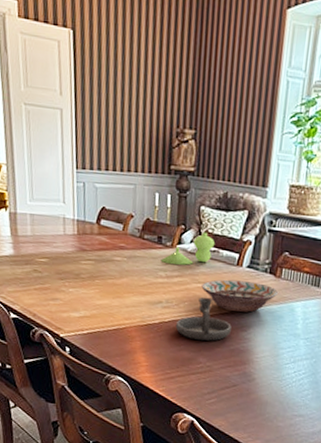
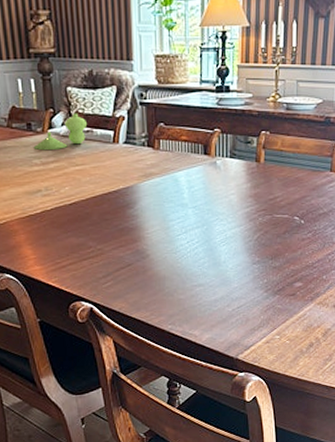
candlestick: present [175,297,232,341] -> none [59,179,117,225]
decorative bowl: present [201,279,278,313] -> none [80,157,159,190]

